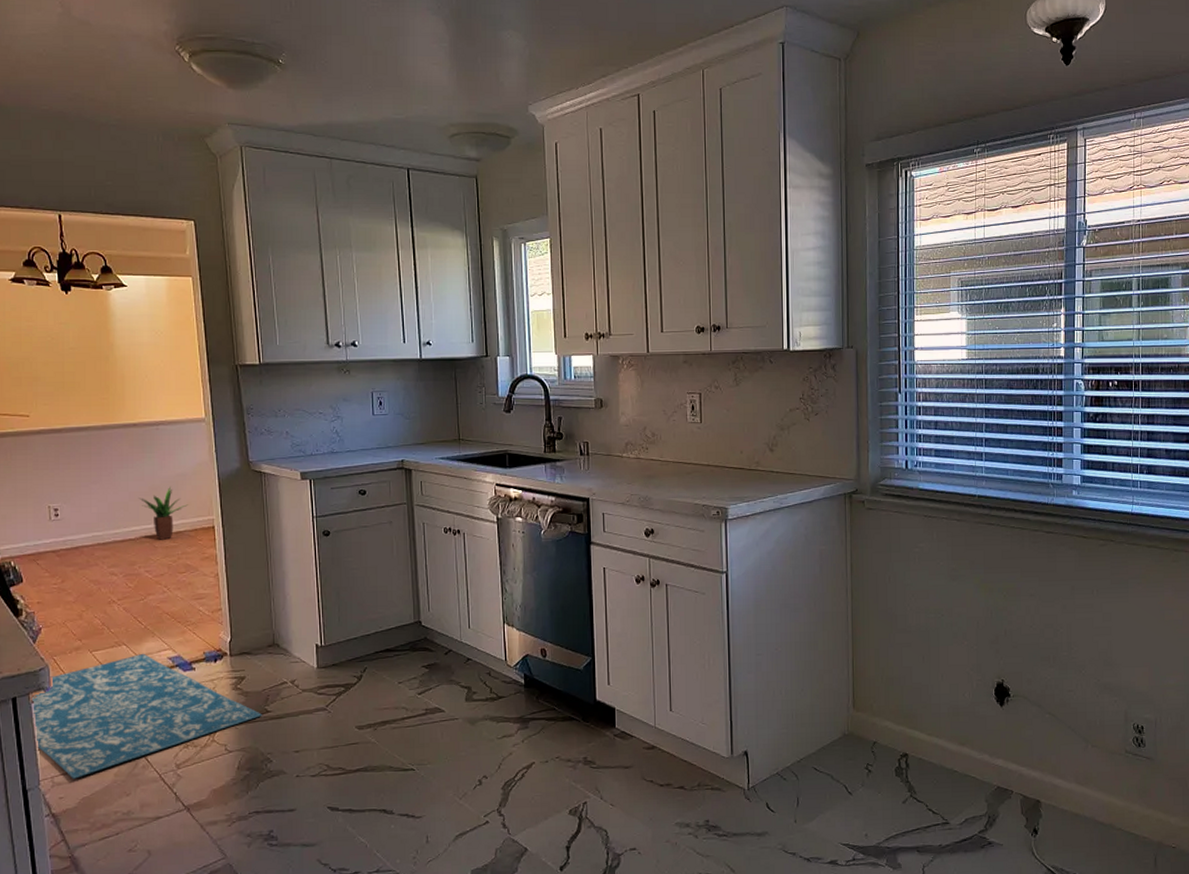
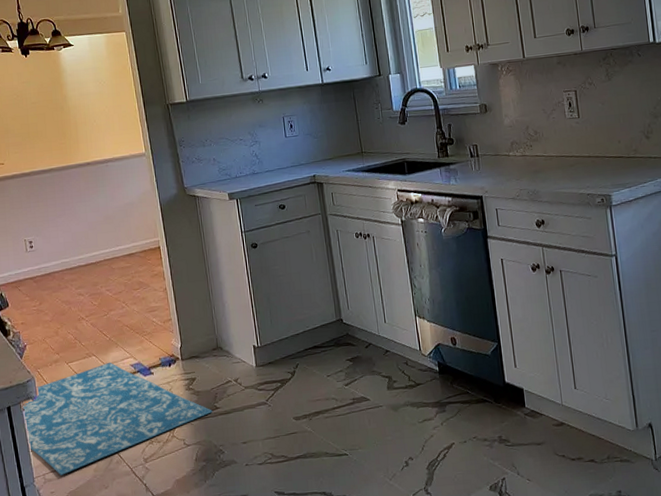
potted plant: present [138,487,188,540] -> none [96,215,137,262]

